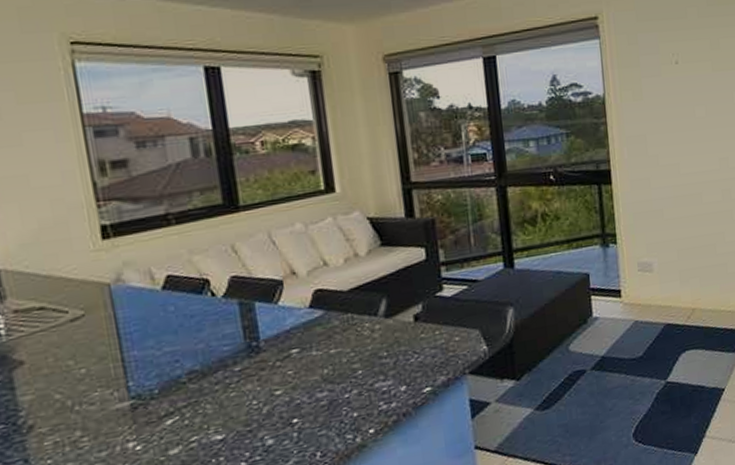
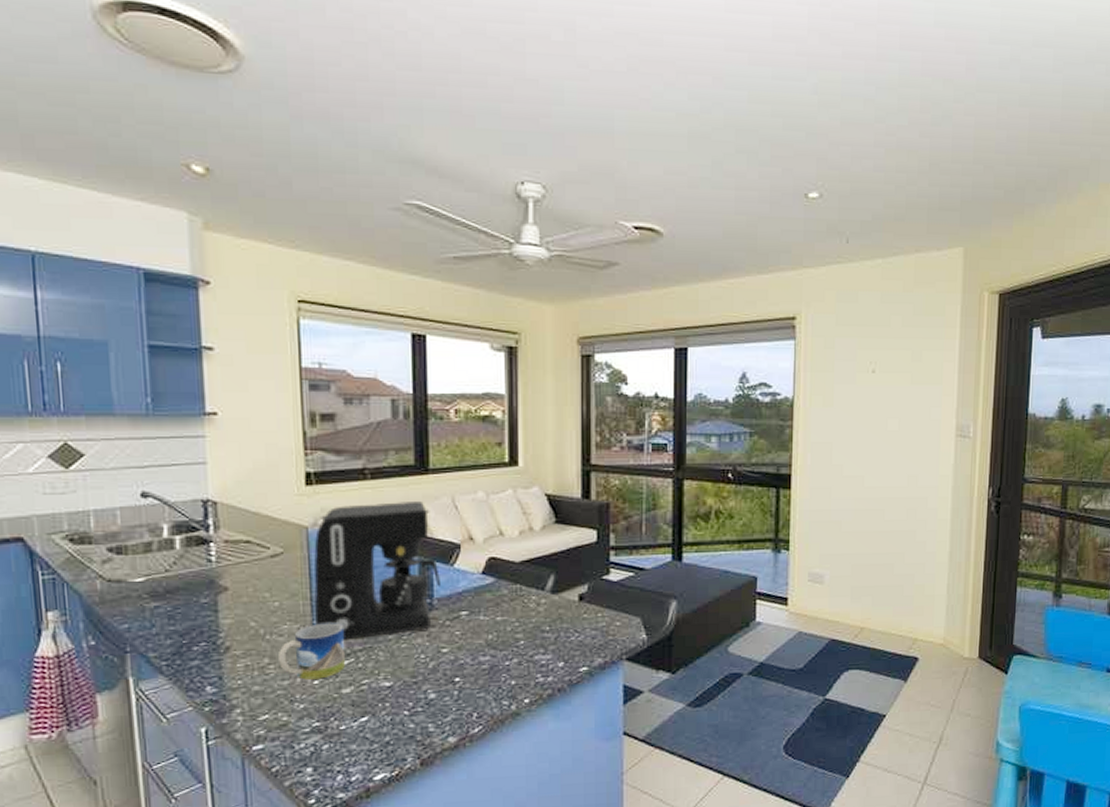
mug: none [91,381,170,448] -> present [279,623,345,680]
coffee maker: none [119,241,267,398] -> present [313,502,442,640]

